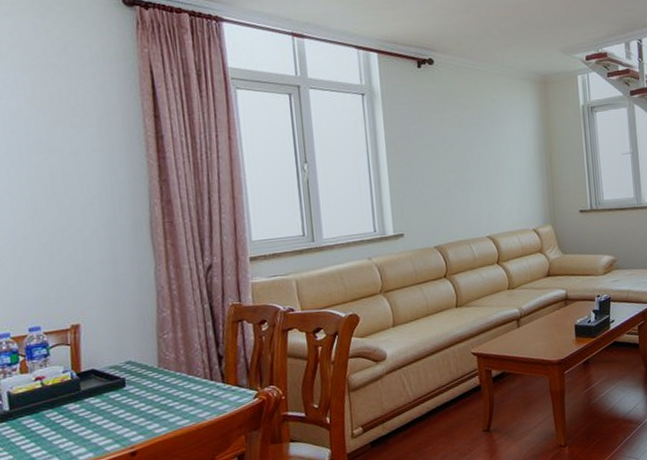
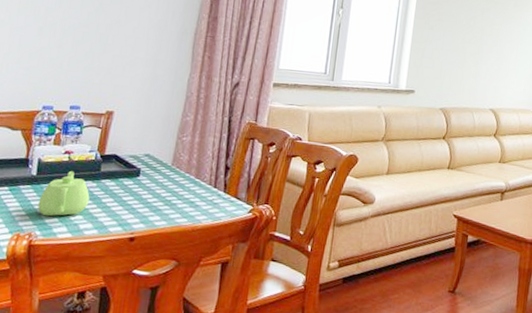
teapot: none [19,396,76,451] -> present [37,170,90,216]

